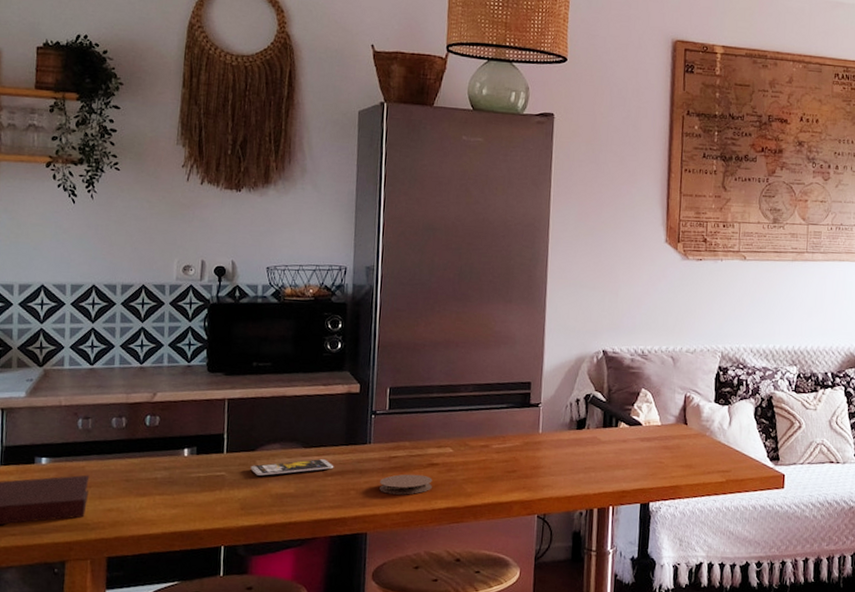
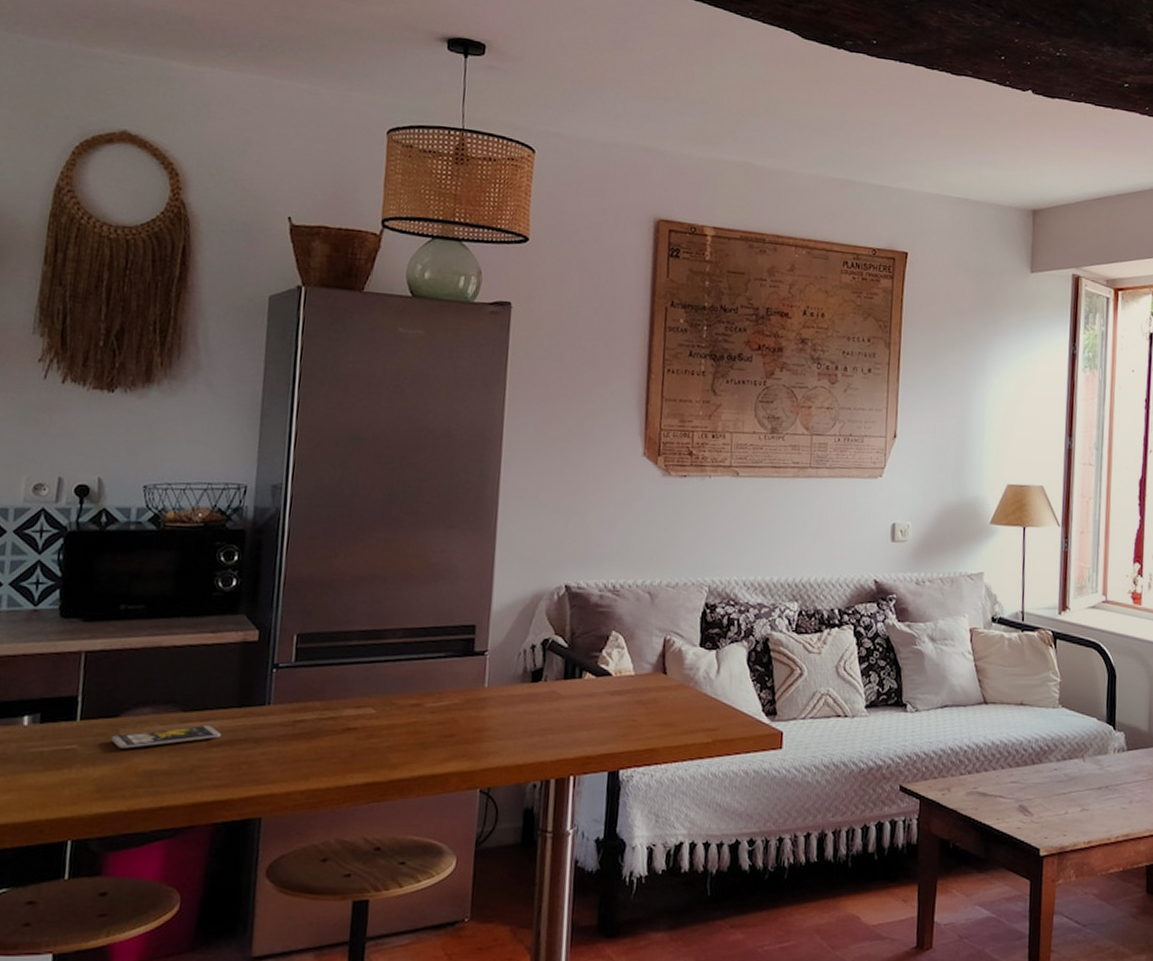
coaster: present [379,474,433,495] -> none [279,741,348,768]

